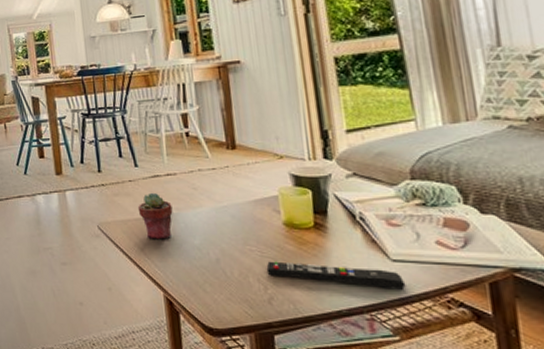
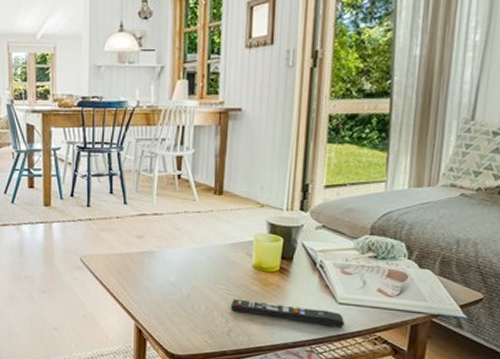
potted succulent: present [137,192,173,240] -> none [121,229,154,275]

